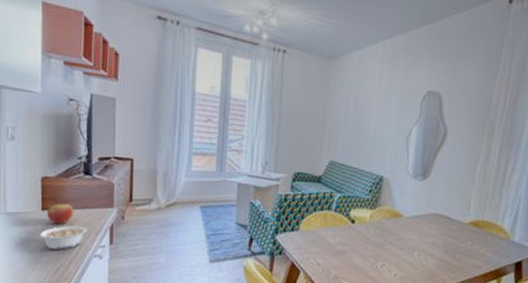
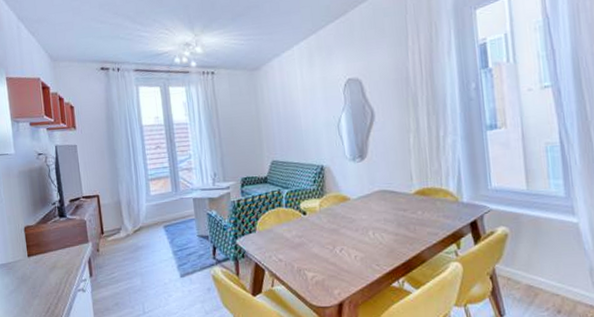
legume: present [38,225,87,250] -> none [28,265,69,291]
fruit: present [46,203,74,225] -> none [32,247,56,267]

